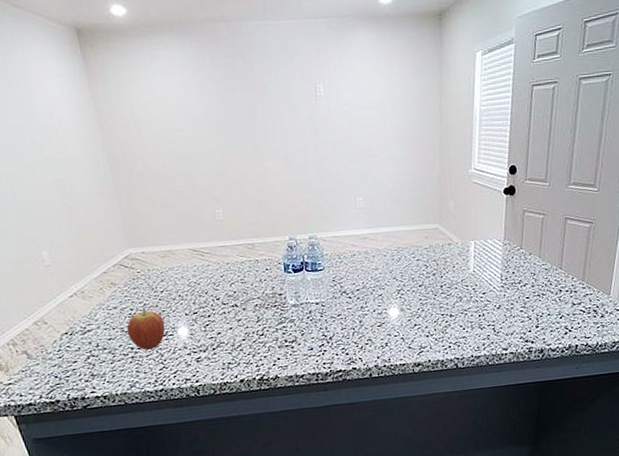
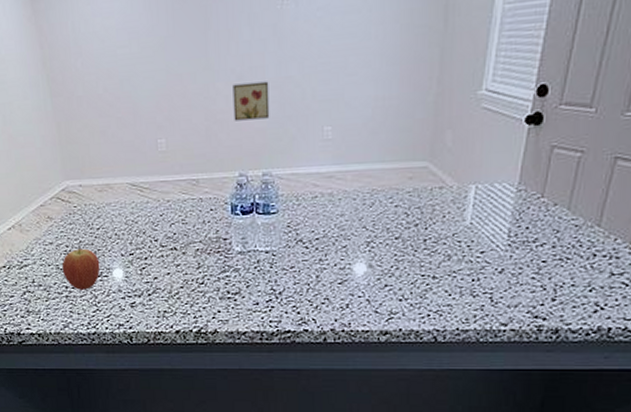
wall art: none [279,161,312,194] -> present [232,81,270,121]

